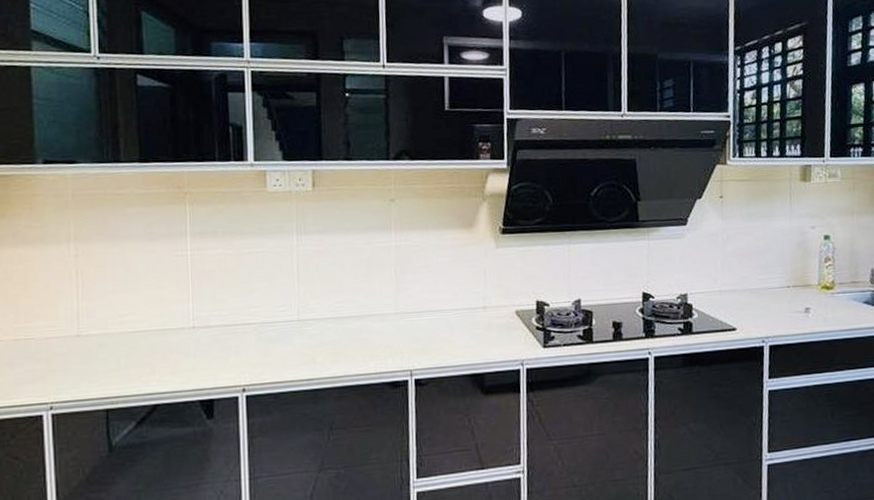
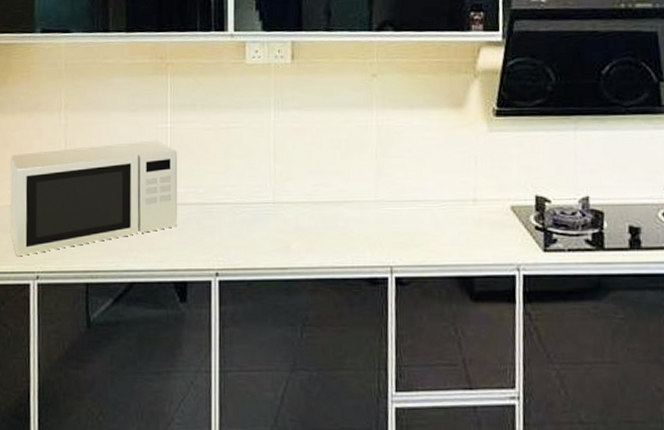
microwave: none [14,267,202,390] -> present [10,140,178,257]

